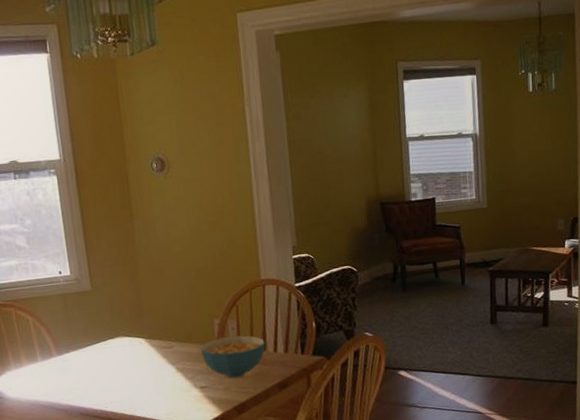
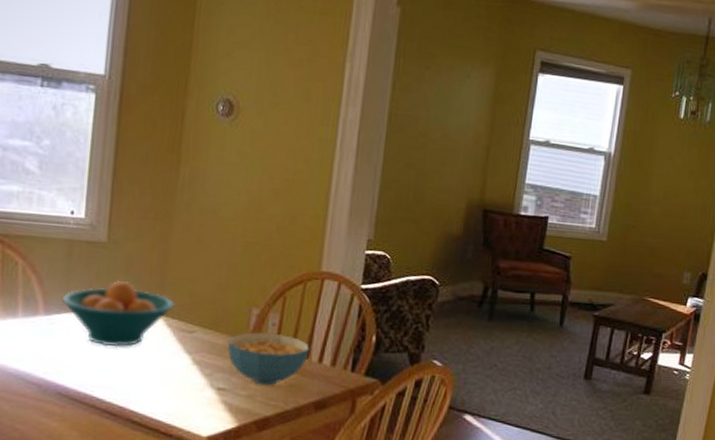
fruit bowl: none [67,317,154,371] -> present [61,280,175,347]

